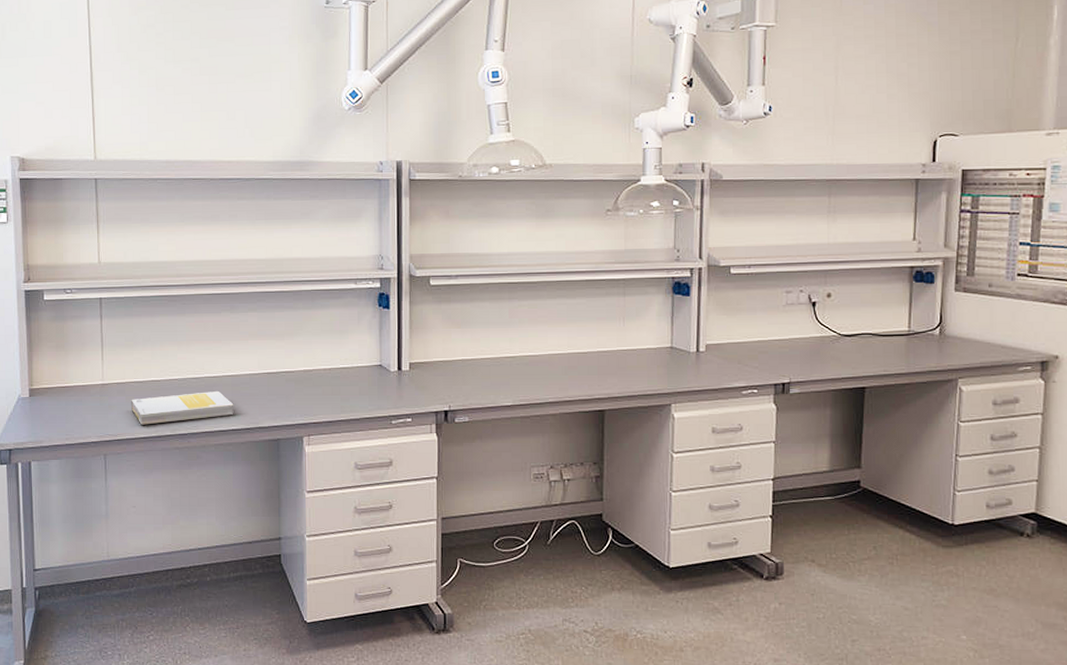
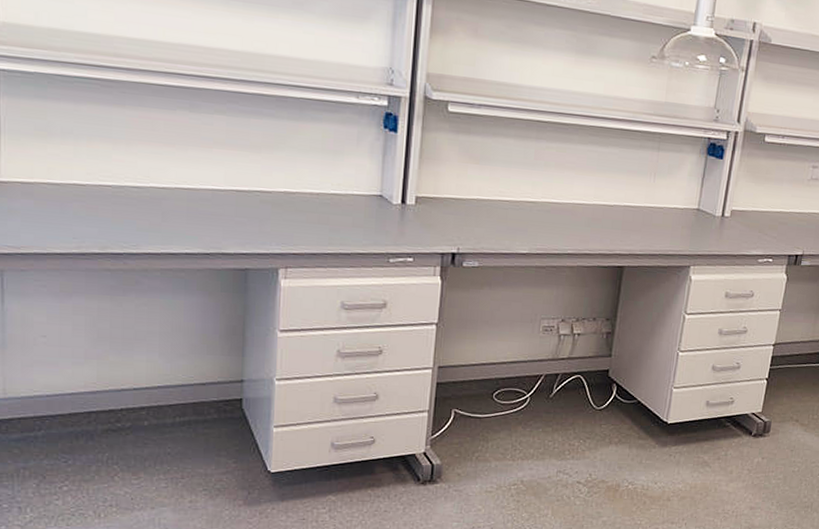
book: present [131,390,234,425] -> none [42,204,189,239]

